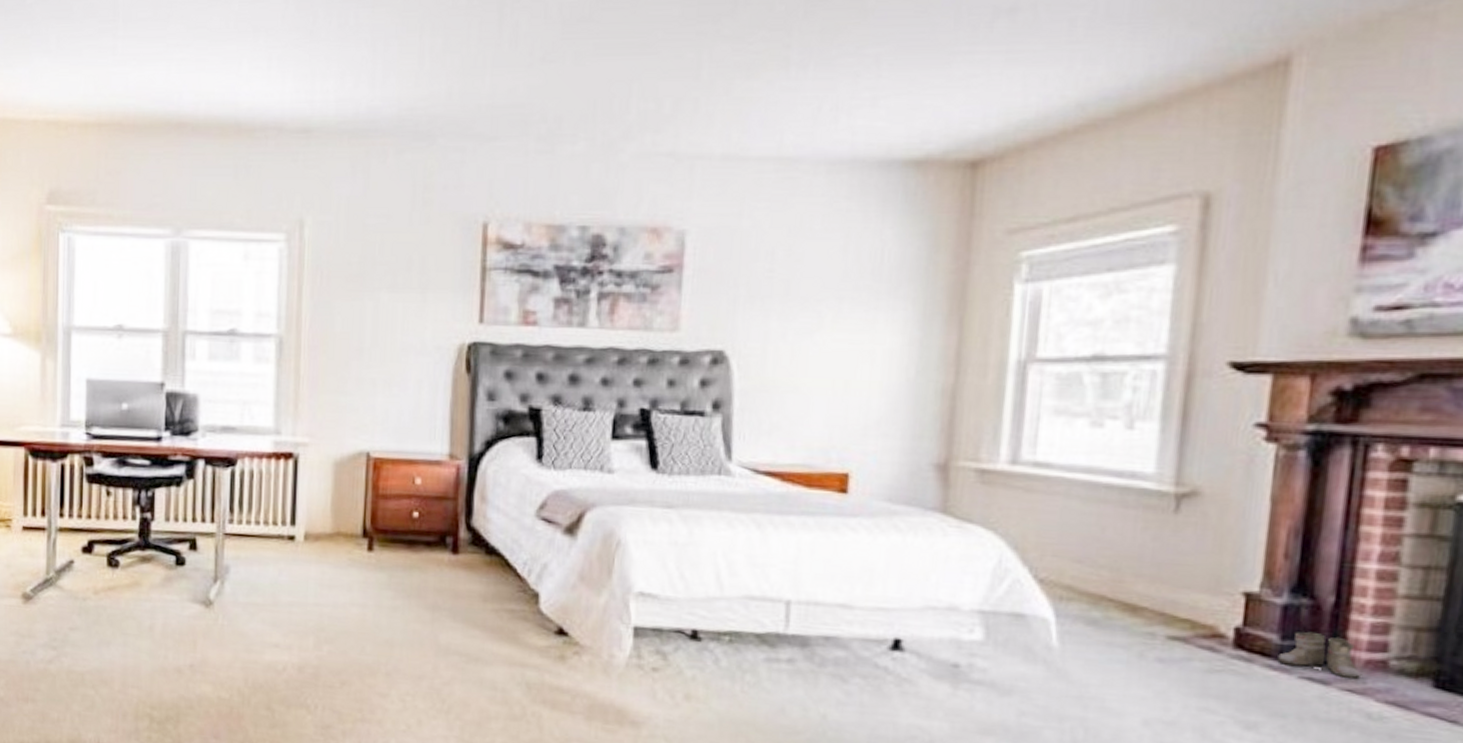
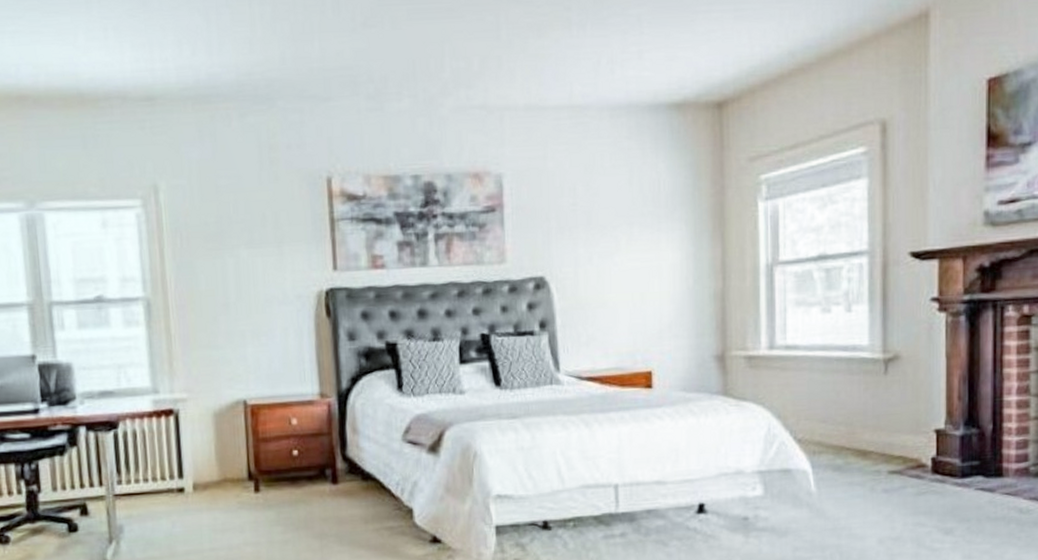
boots: present [1277,631,1362,679] -> none [961,453,1014,485]

